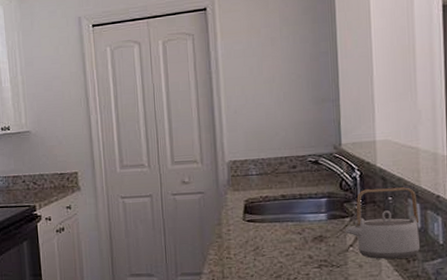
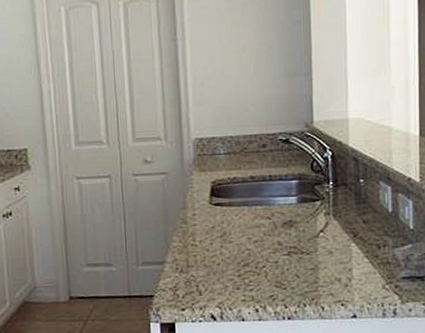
teapot: present [345,187,420,259] -> none [315,169,391,245]

